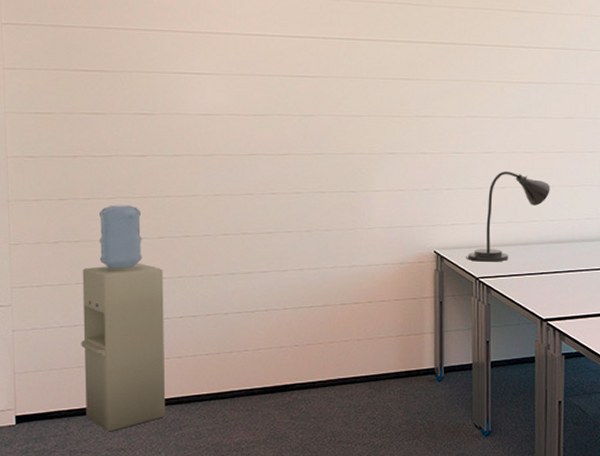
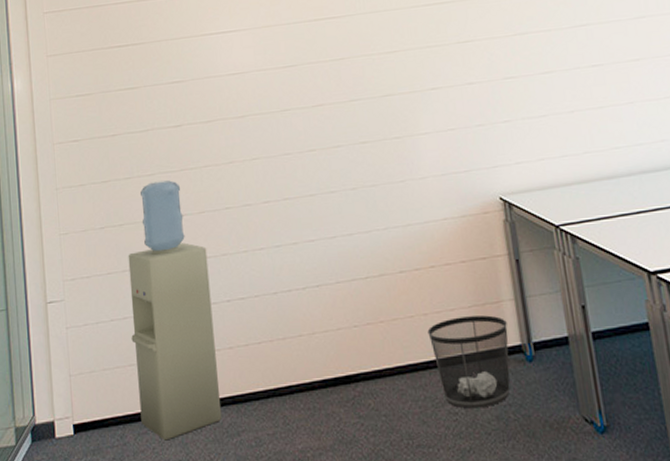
waste bin: none [359,344,425,415] -> present [427,315,510,409]
desk lamp: present [466,171,550,262] -> none [539,91,631,206]

